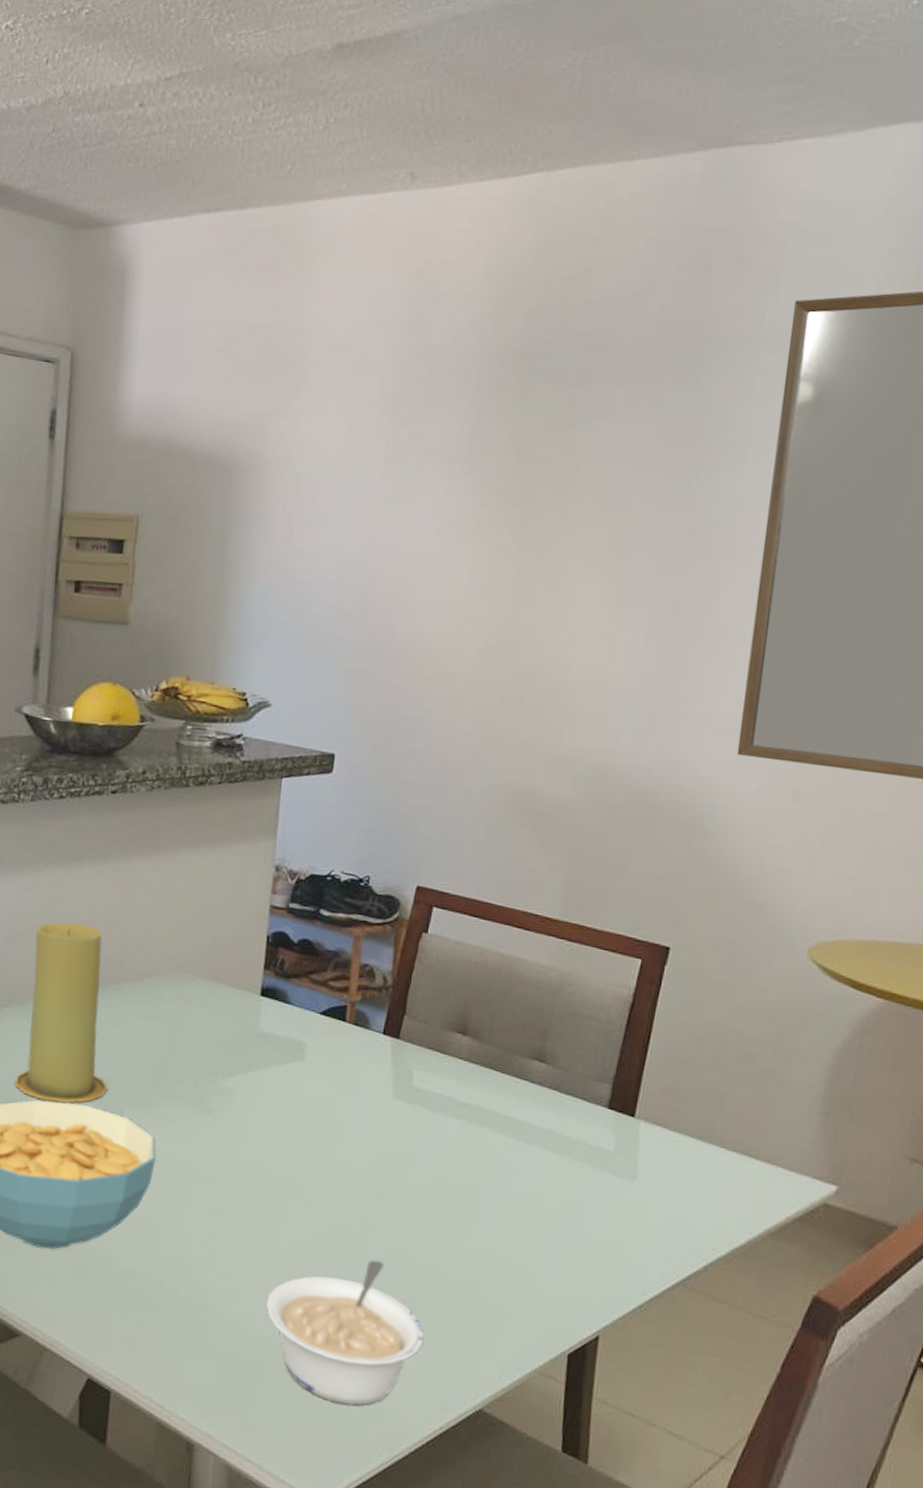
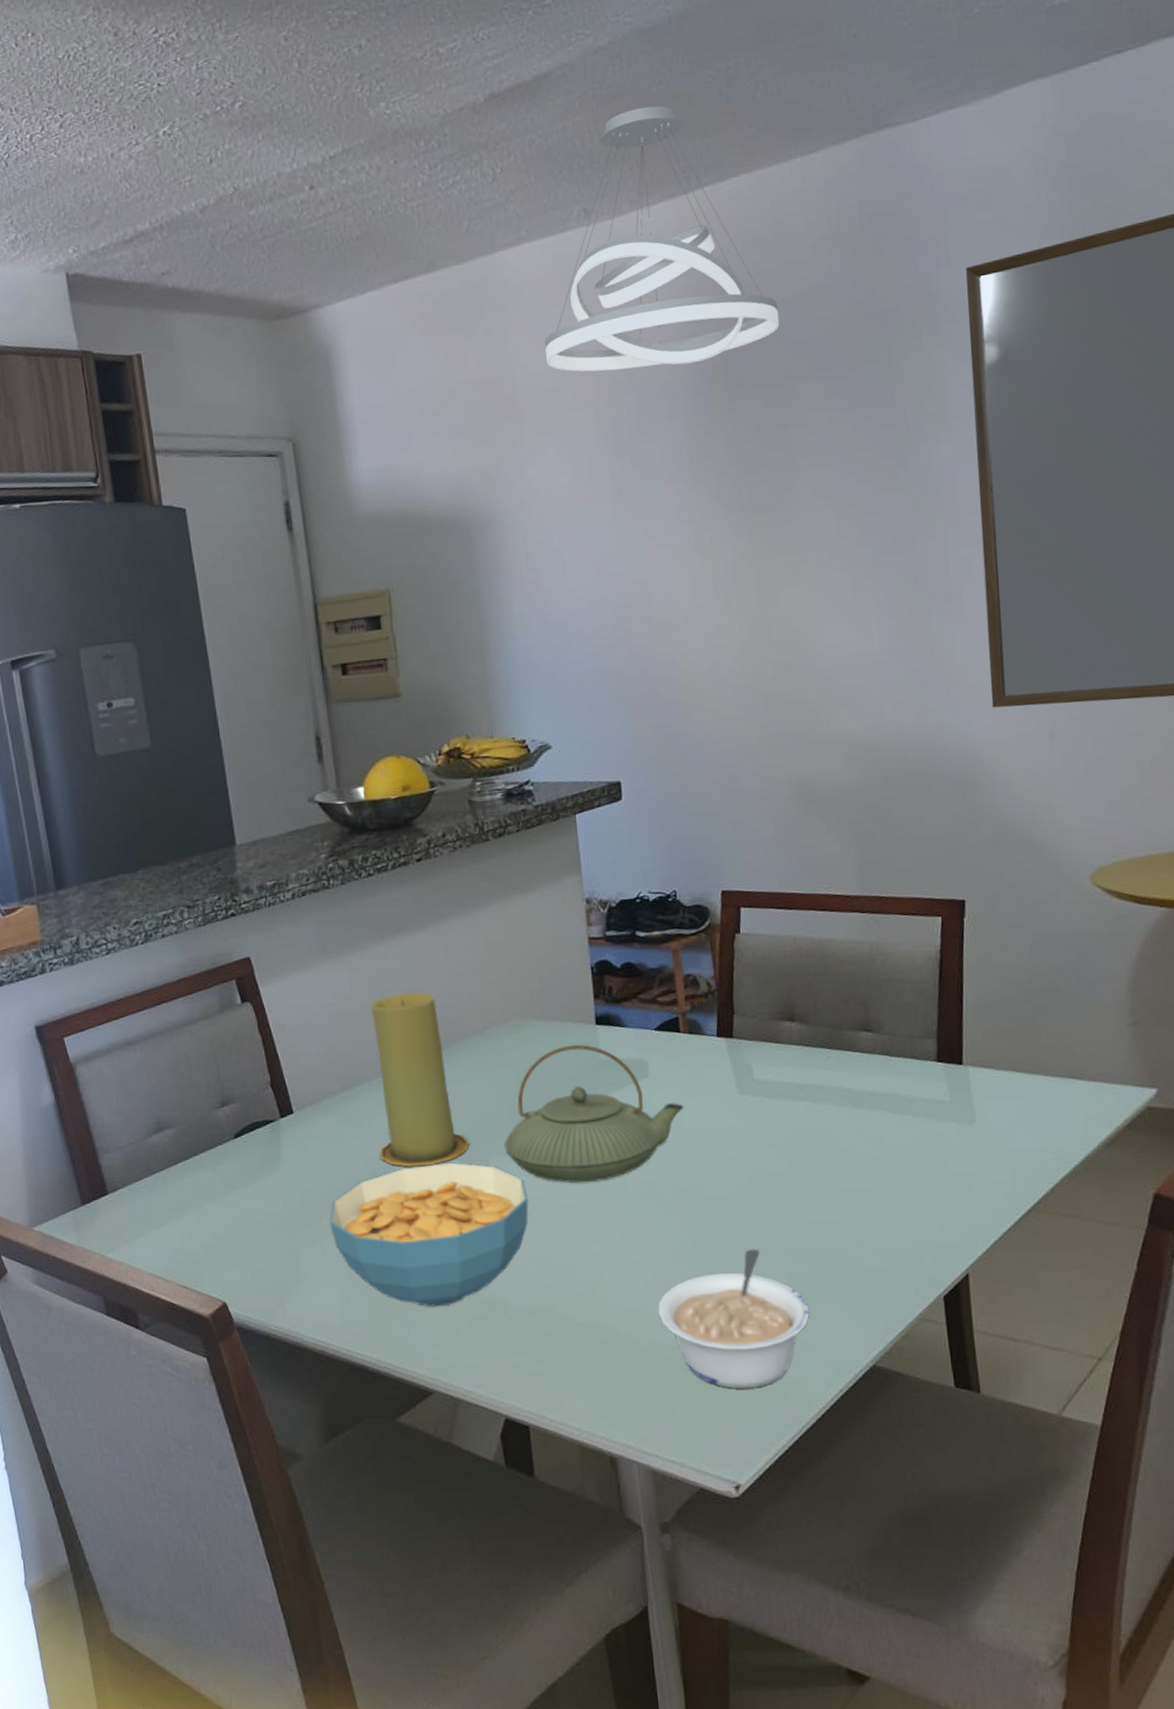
teapot: none [142,1010,335,1157] -> present [504,1044,684,1183]
pendant light: none [343,82,592,347] -> present [544,105,780,372]

